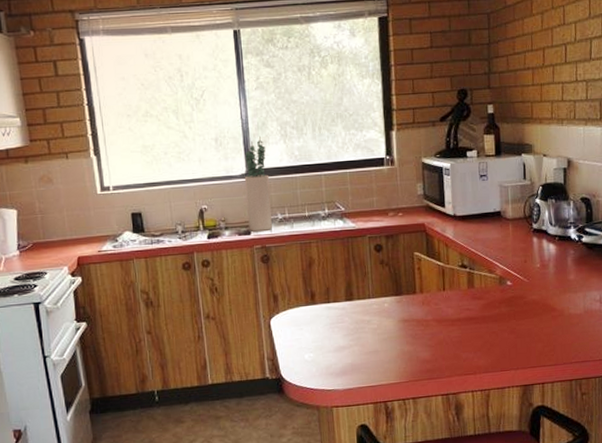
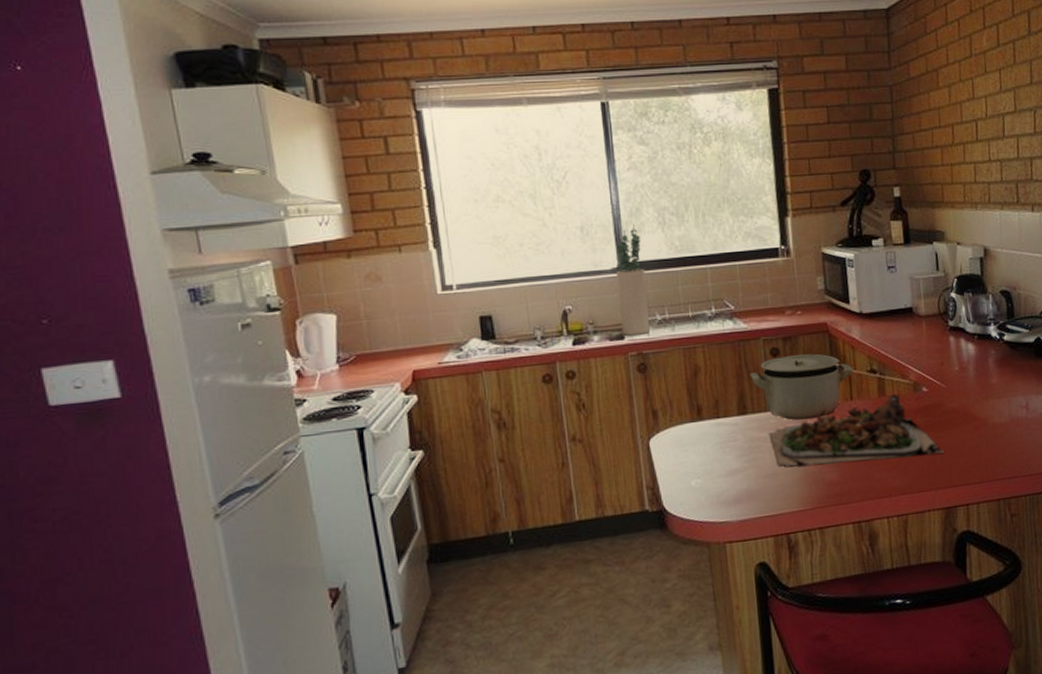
saucepan: none [356,250,447,306] -> present [750,353,854,420]
food platter: none [372,286,523,347] -> present [769,394,943,468]

